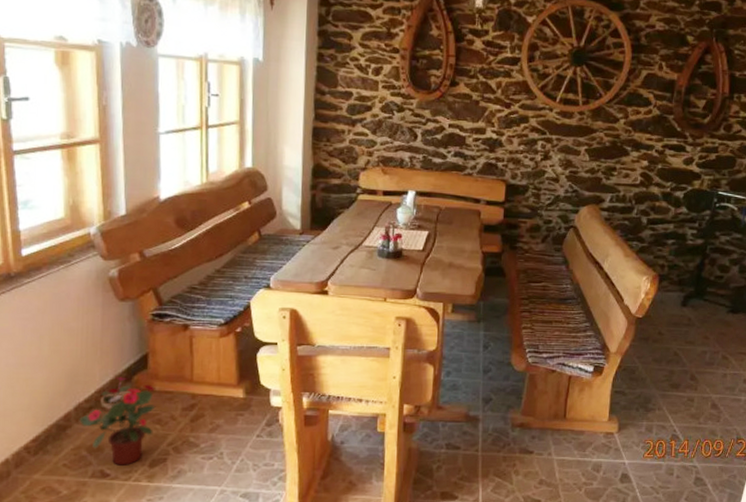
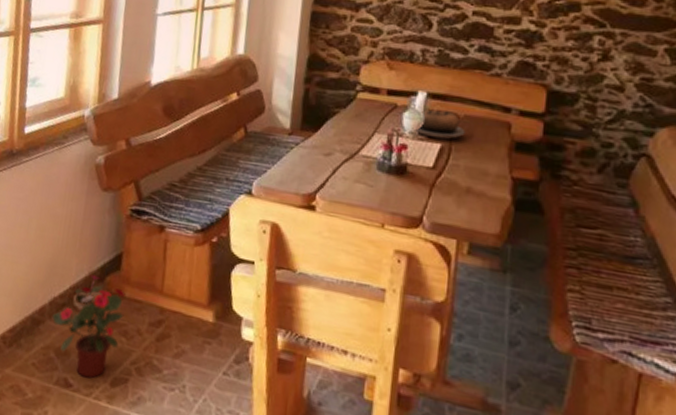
bread: none [405,204,447,228] -> present [412,109,465,140]

